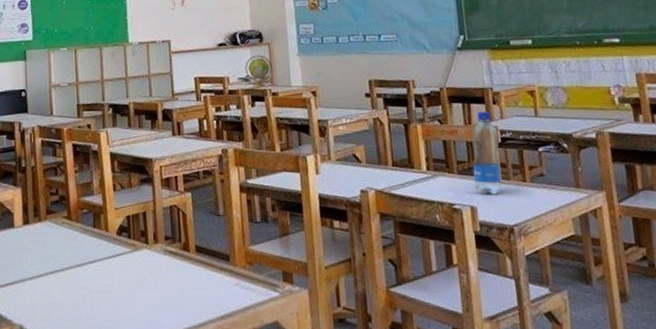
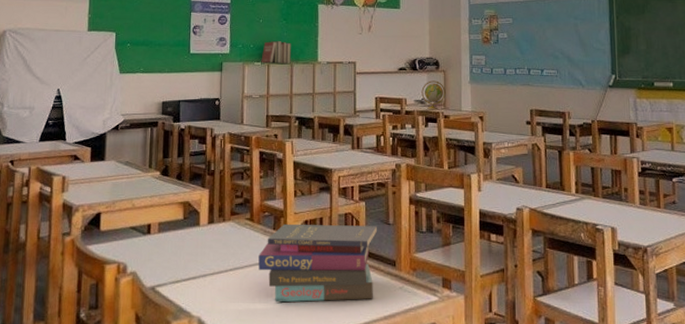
books: none [67,23,99,49] -> present [261,41,291,65]
books: none [79,218,207,306] -> present [258,223,377,303]
bottle: present [471,112,502,195] -> none [615,144,640,218]

